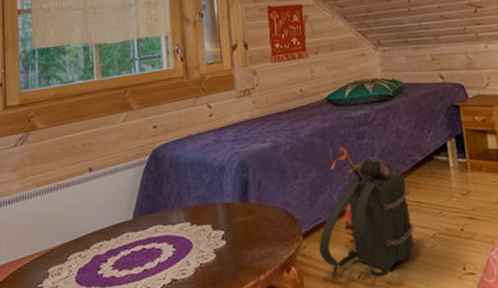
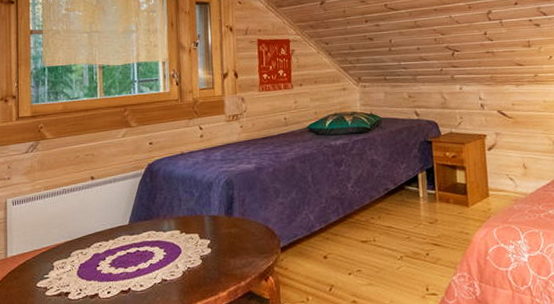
backpack: present [319,146,415,280] -> none [295,171,383,292]

